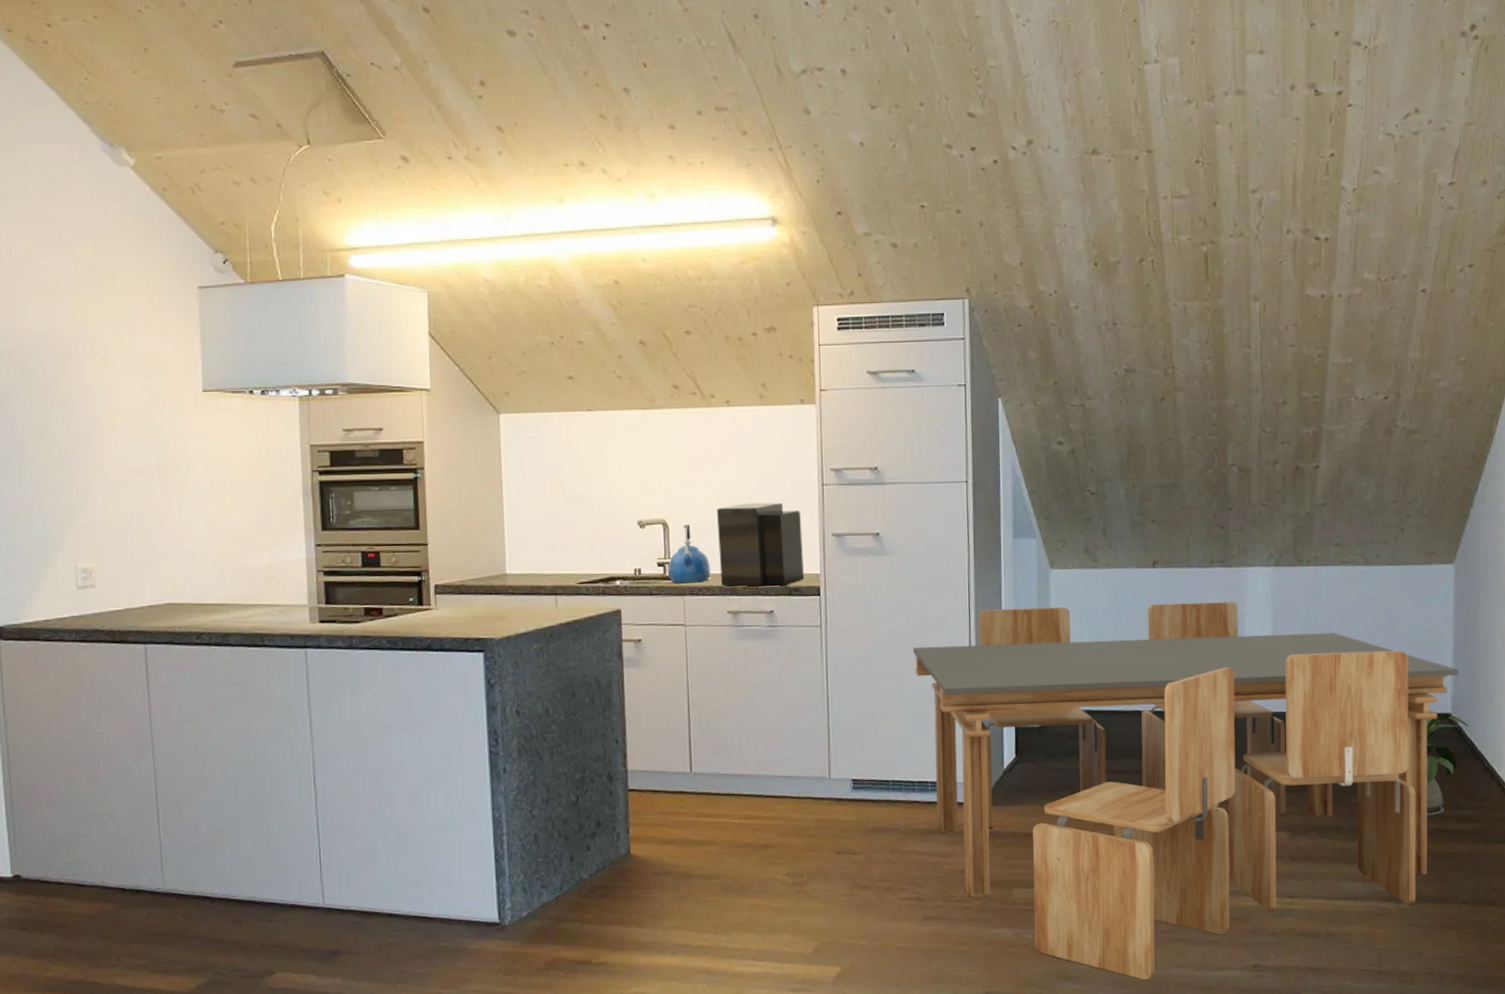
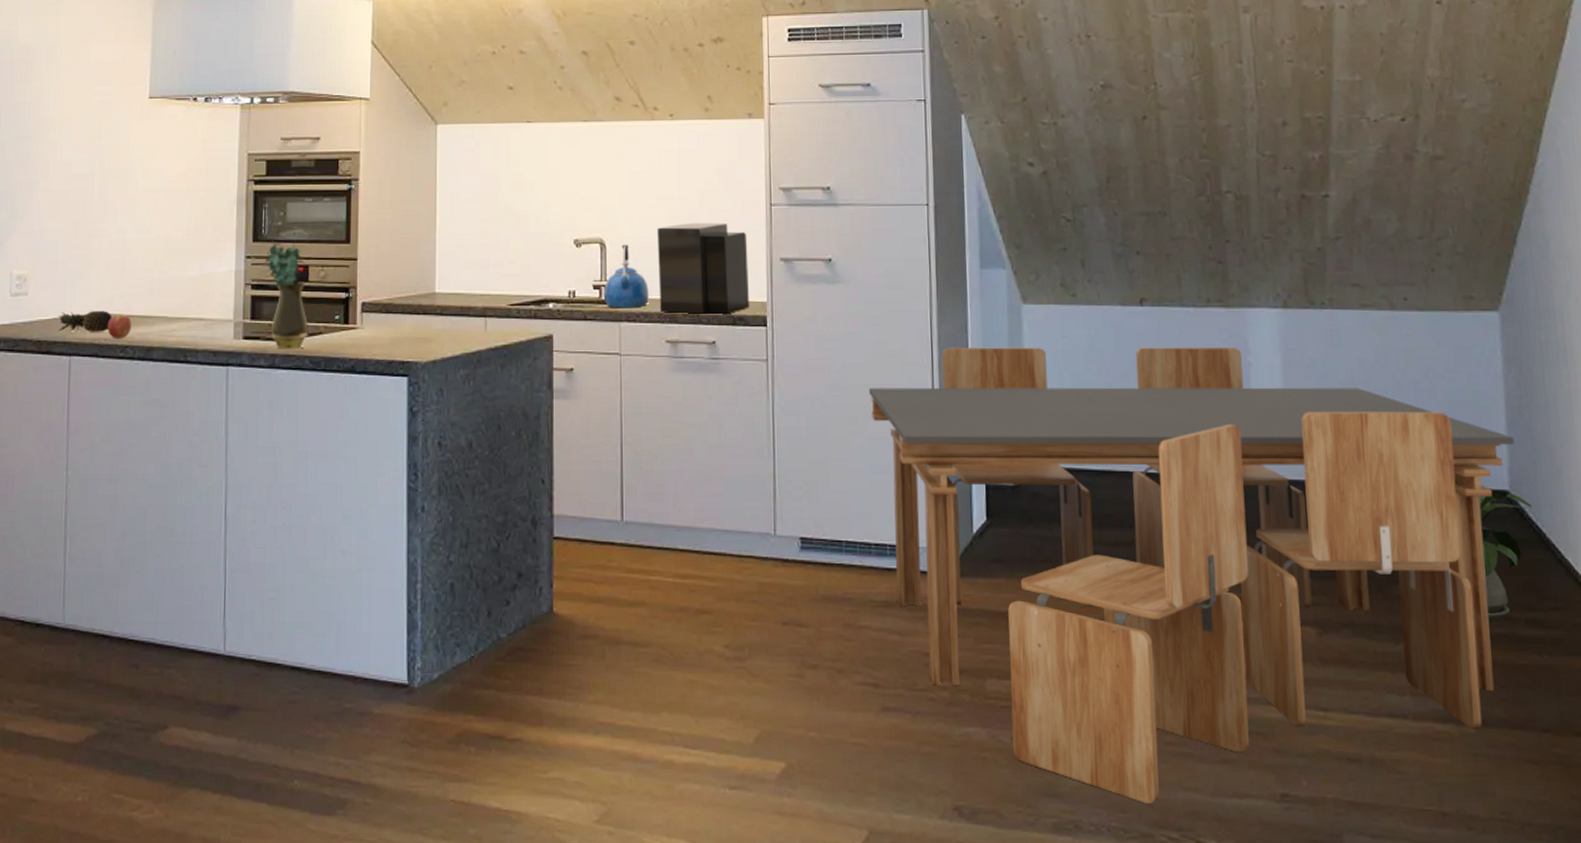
fruit: none [128,600,185,622] -> present [58,310,112,333]
fruit: none [180,603,206,627] -> present [107,314,132,339]
vase: none [335,528,384,631] -> present [264,240,309,349]

